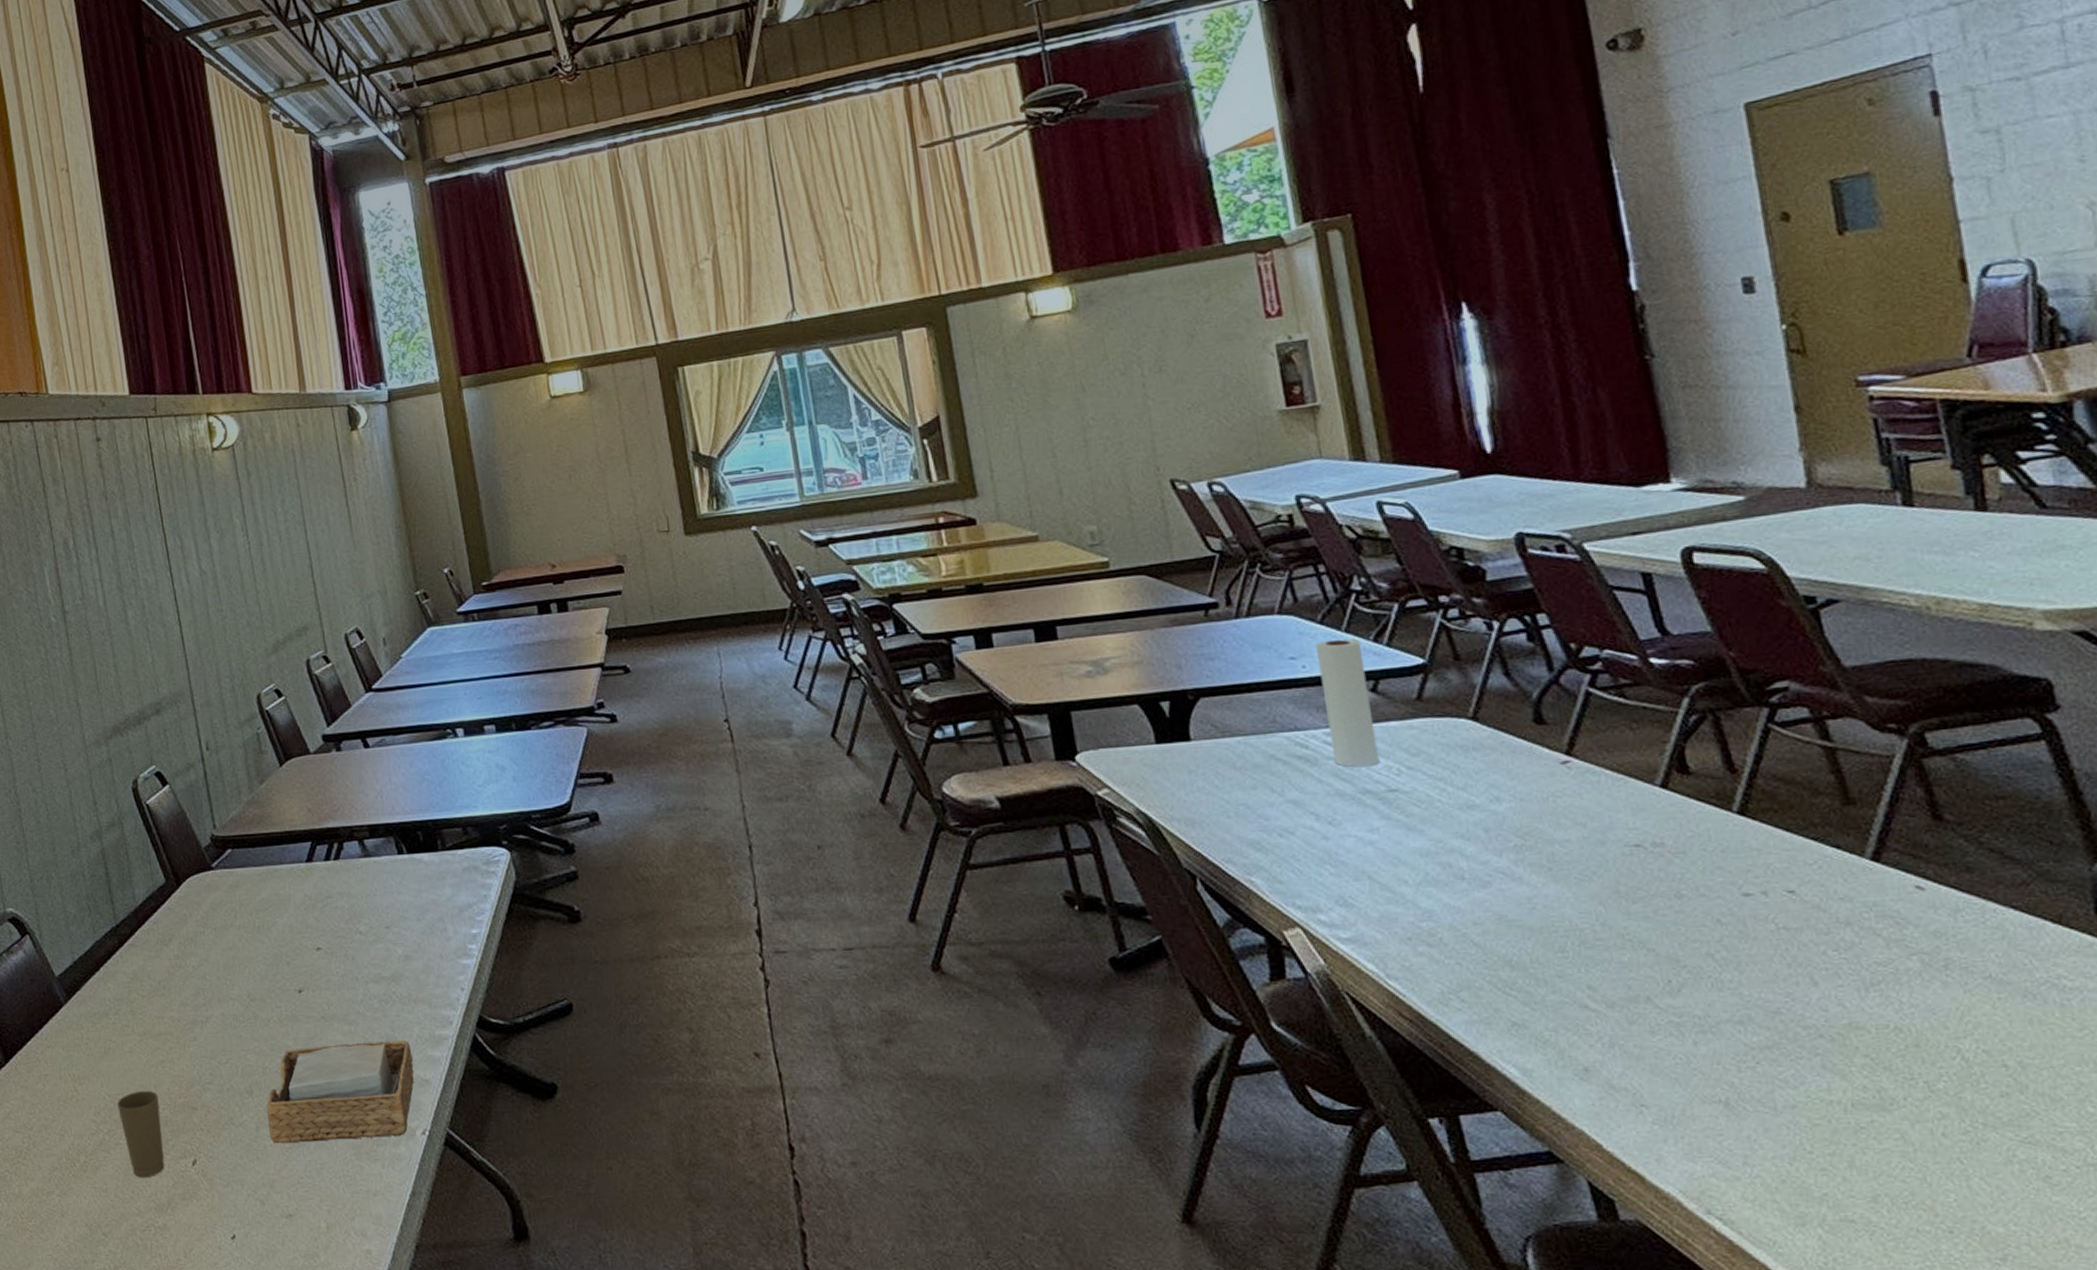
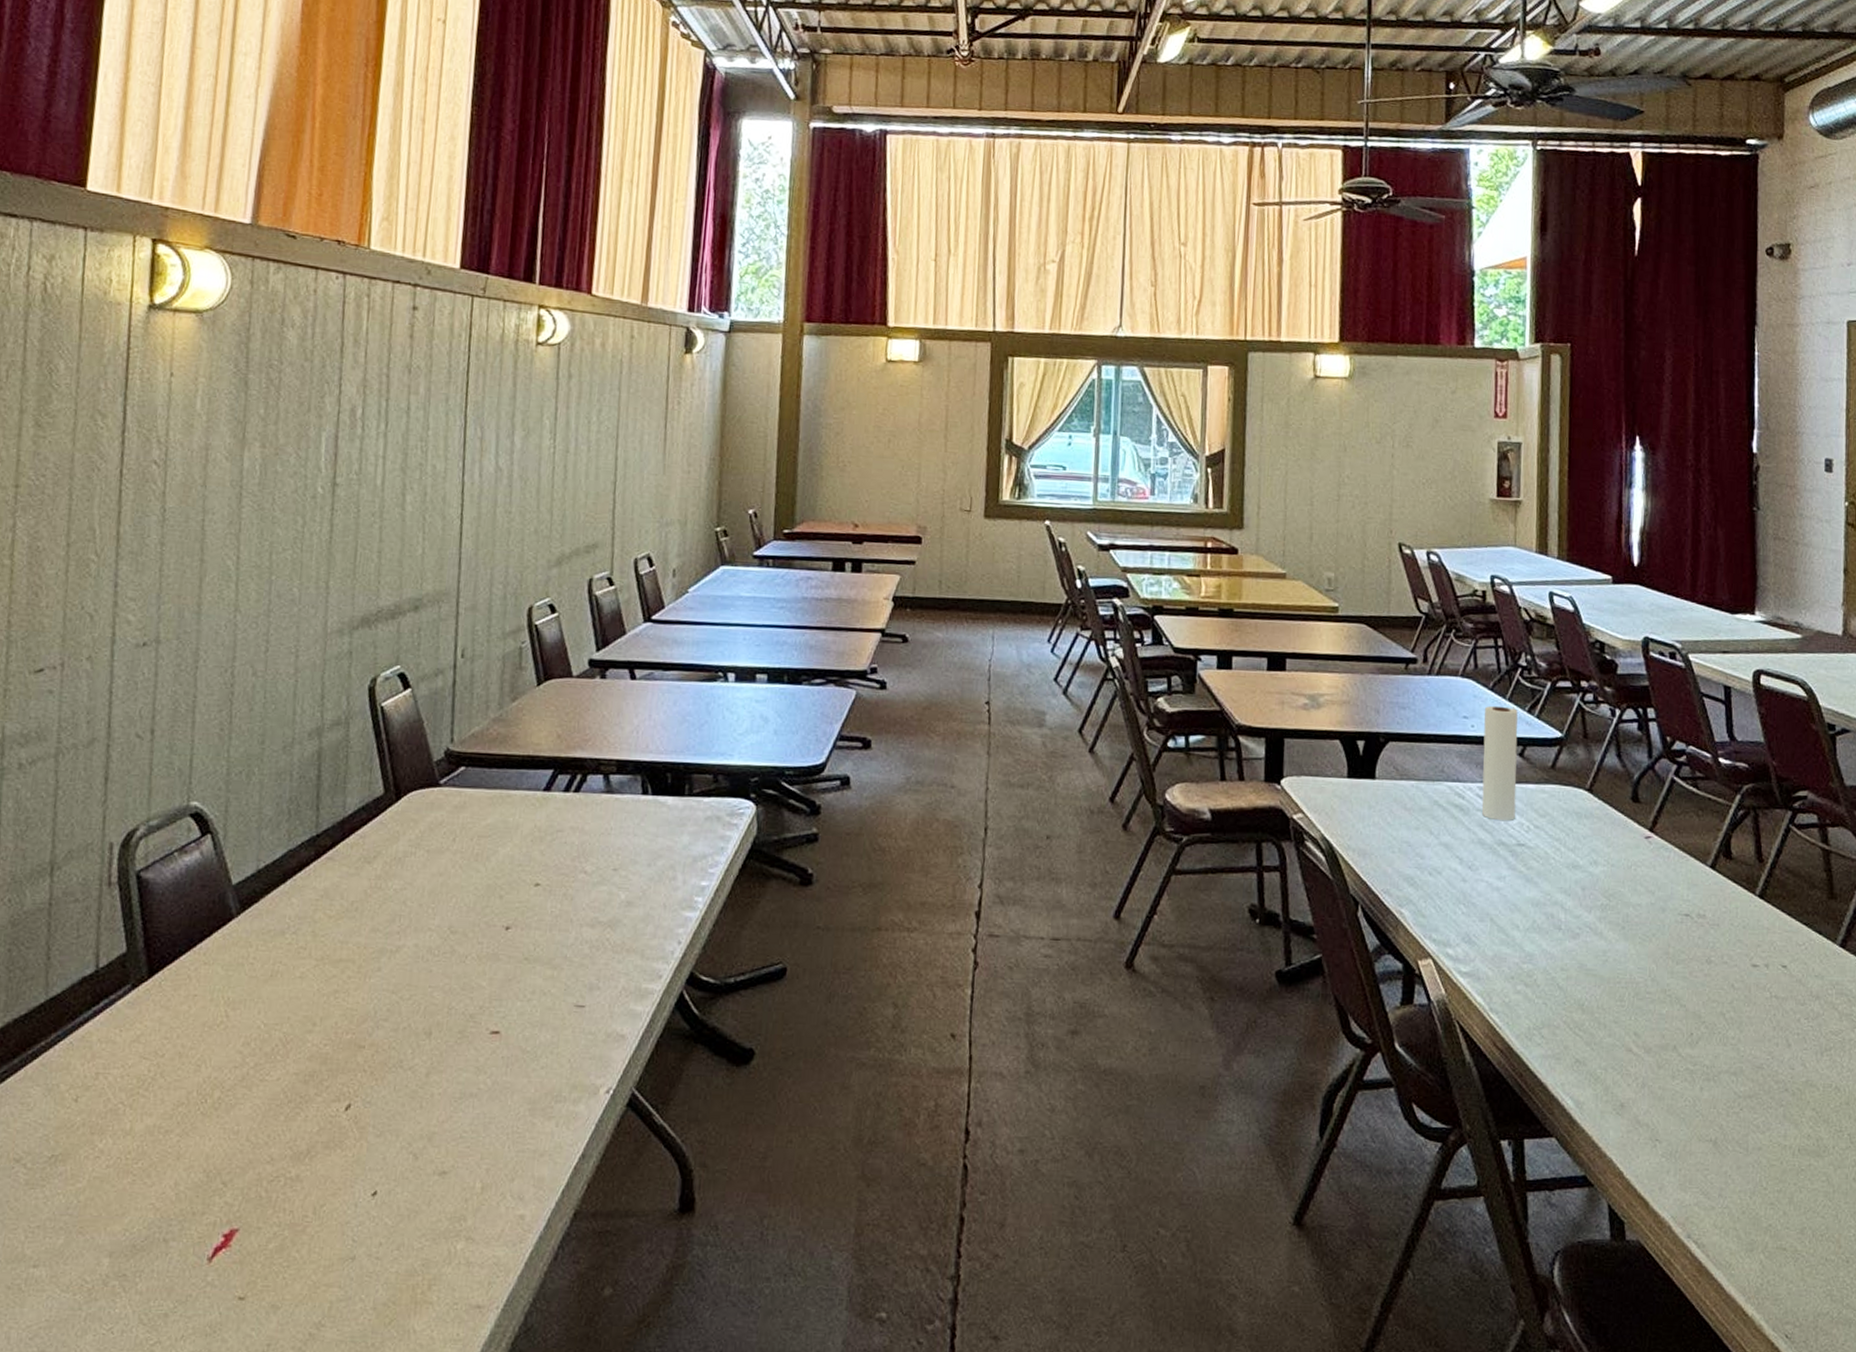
cup: present [117,1090,165,1177] -> none [272,1022,323,1120]
napkin holder: present [266,1040,414,1144] -> none [440,989,614,1094]

